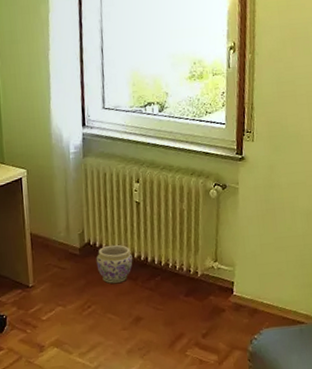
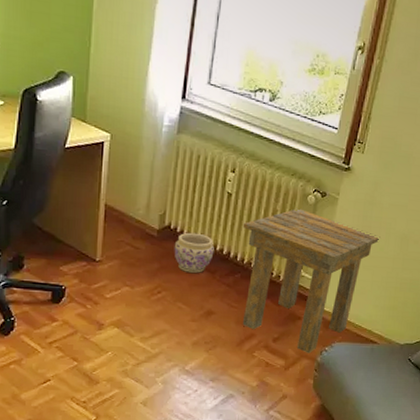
side table: none [154,204,286,344] -> present [242,208,380,353]

